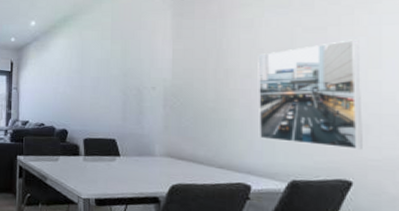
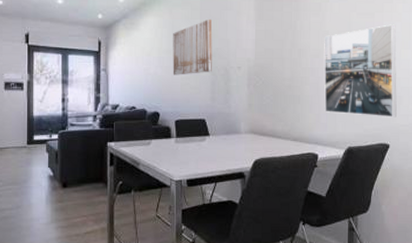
wall art: none [82,39,124,95] -> present [173,19,212,75]

